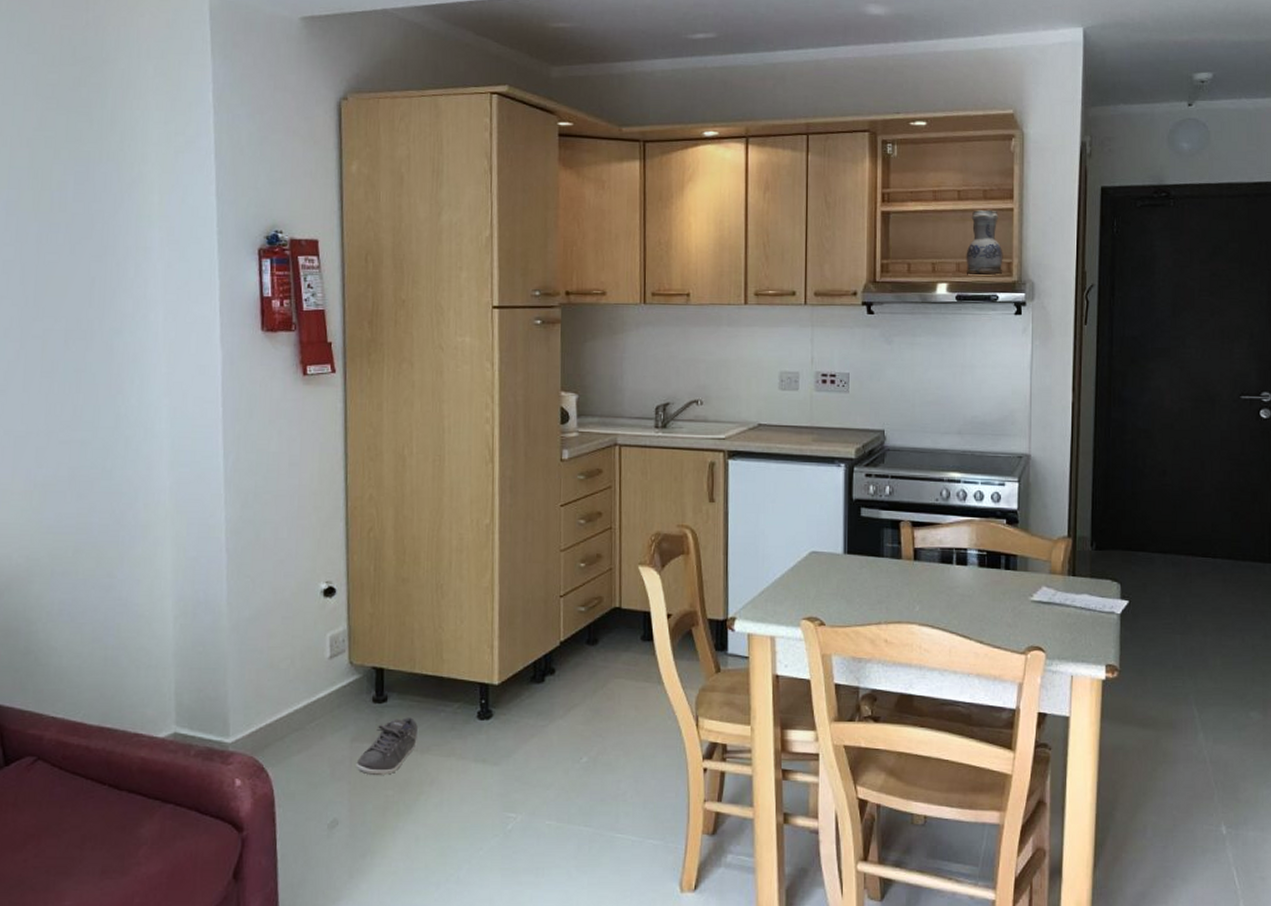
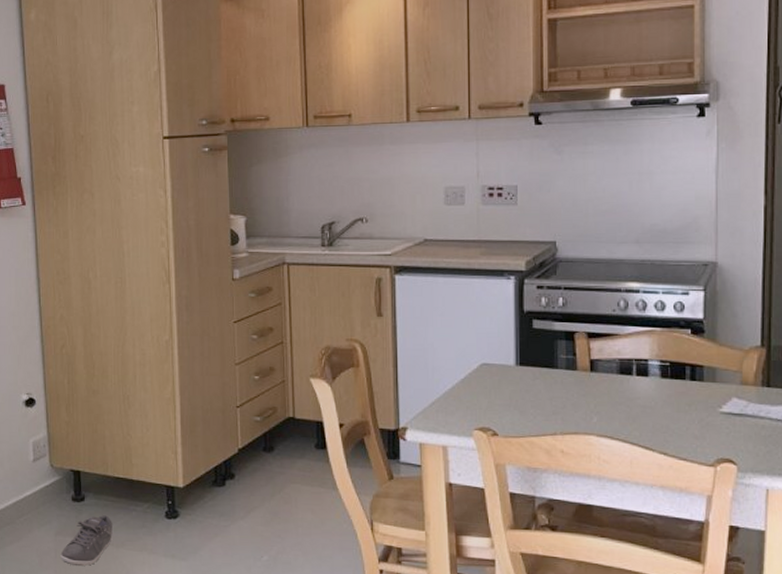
ceramic jug: present [966,209,1003,275] -> none [641,8,683,79]

